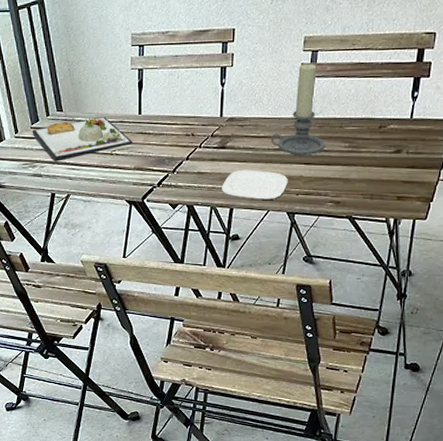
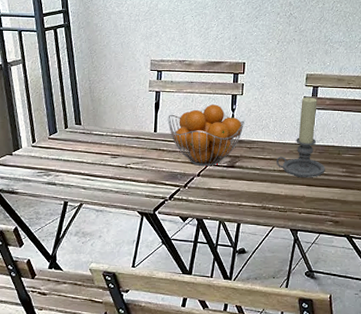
dinner plate: present [32,116,133,163] -> none [49,131,148,172]
fruit basket: none [152,79,235,149] -> present [168,104,244,167]
plate: present [222,170,288,200] -> none [230,188,292,217]

